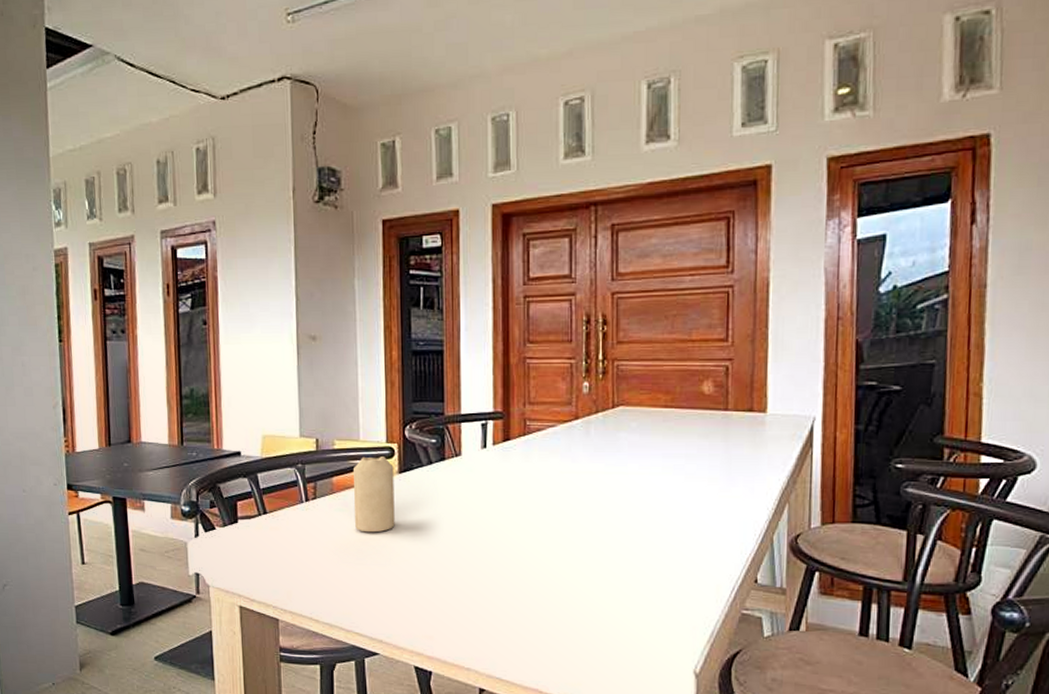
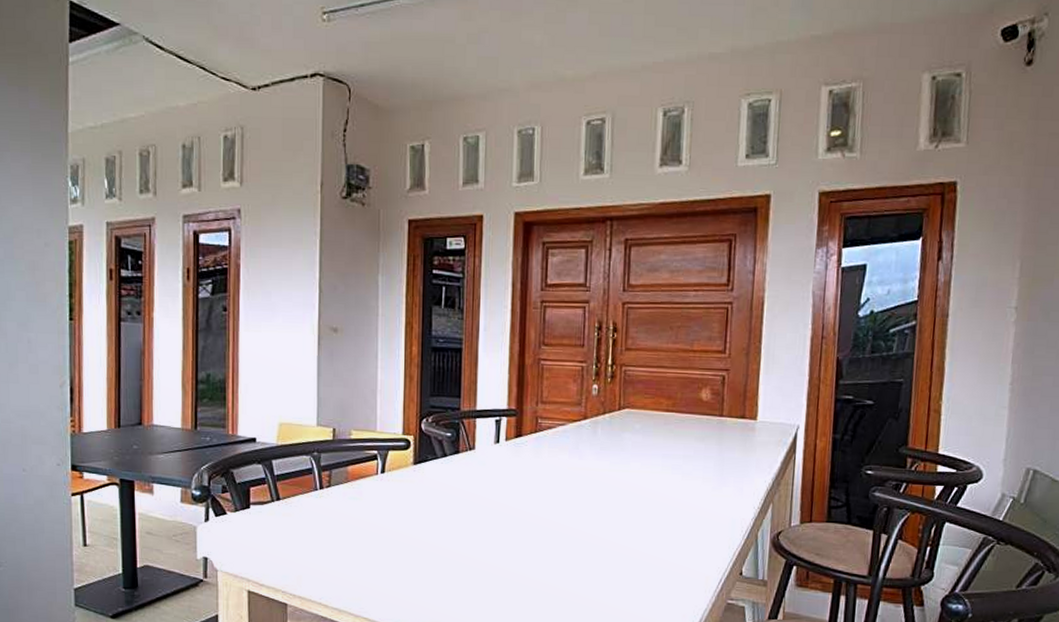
candle: present [354,456,395,533] -> none [368,447,409,521]

